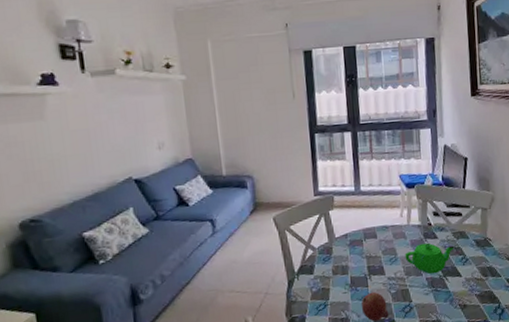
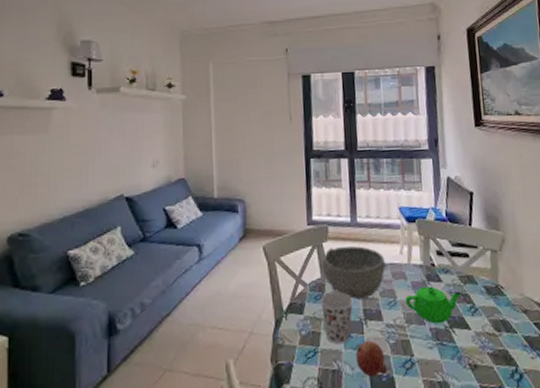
bowl: none [328,212,387,258] -> present [321,246,385,299]
cup: none [328,252,358,298] -> present [320,291,353,345]

